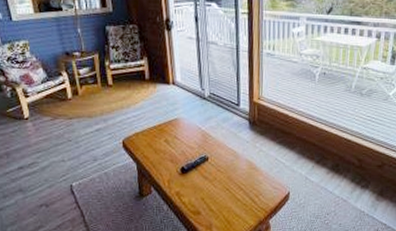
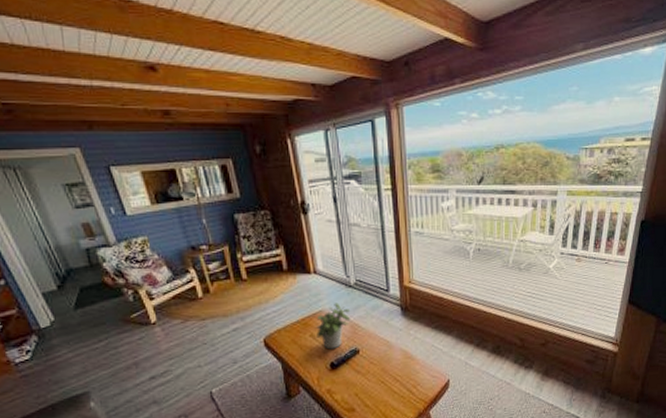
potted plant: none [170,112,203,155] -> present [315,303,351,350]

